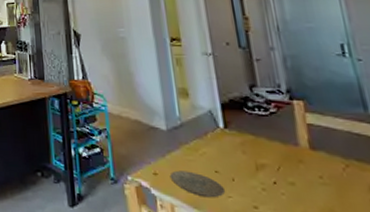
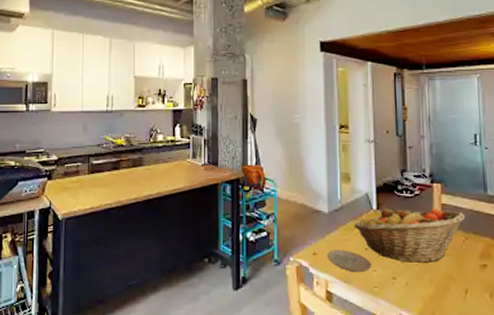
fruit basket: none [198,126,342,192] -> present [354,207,465,263]

